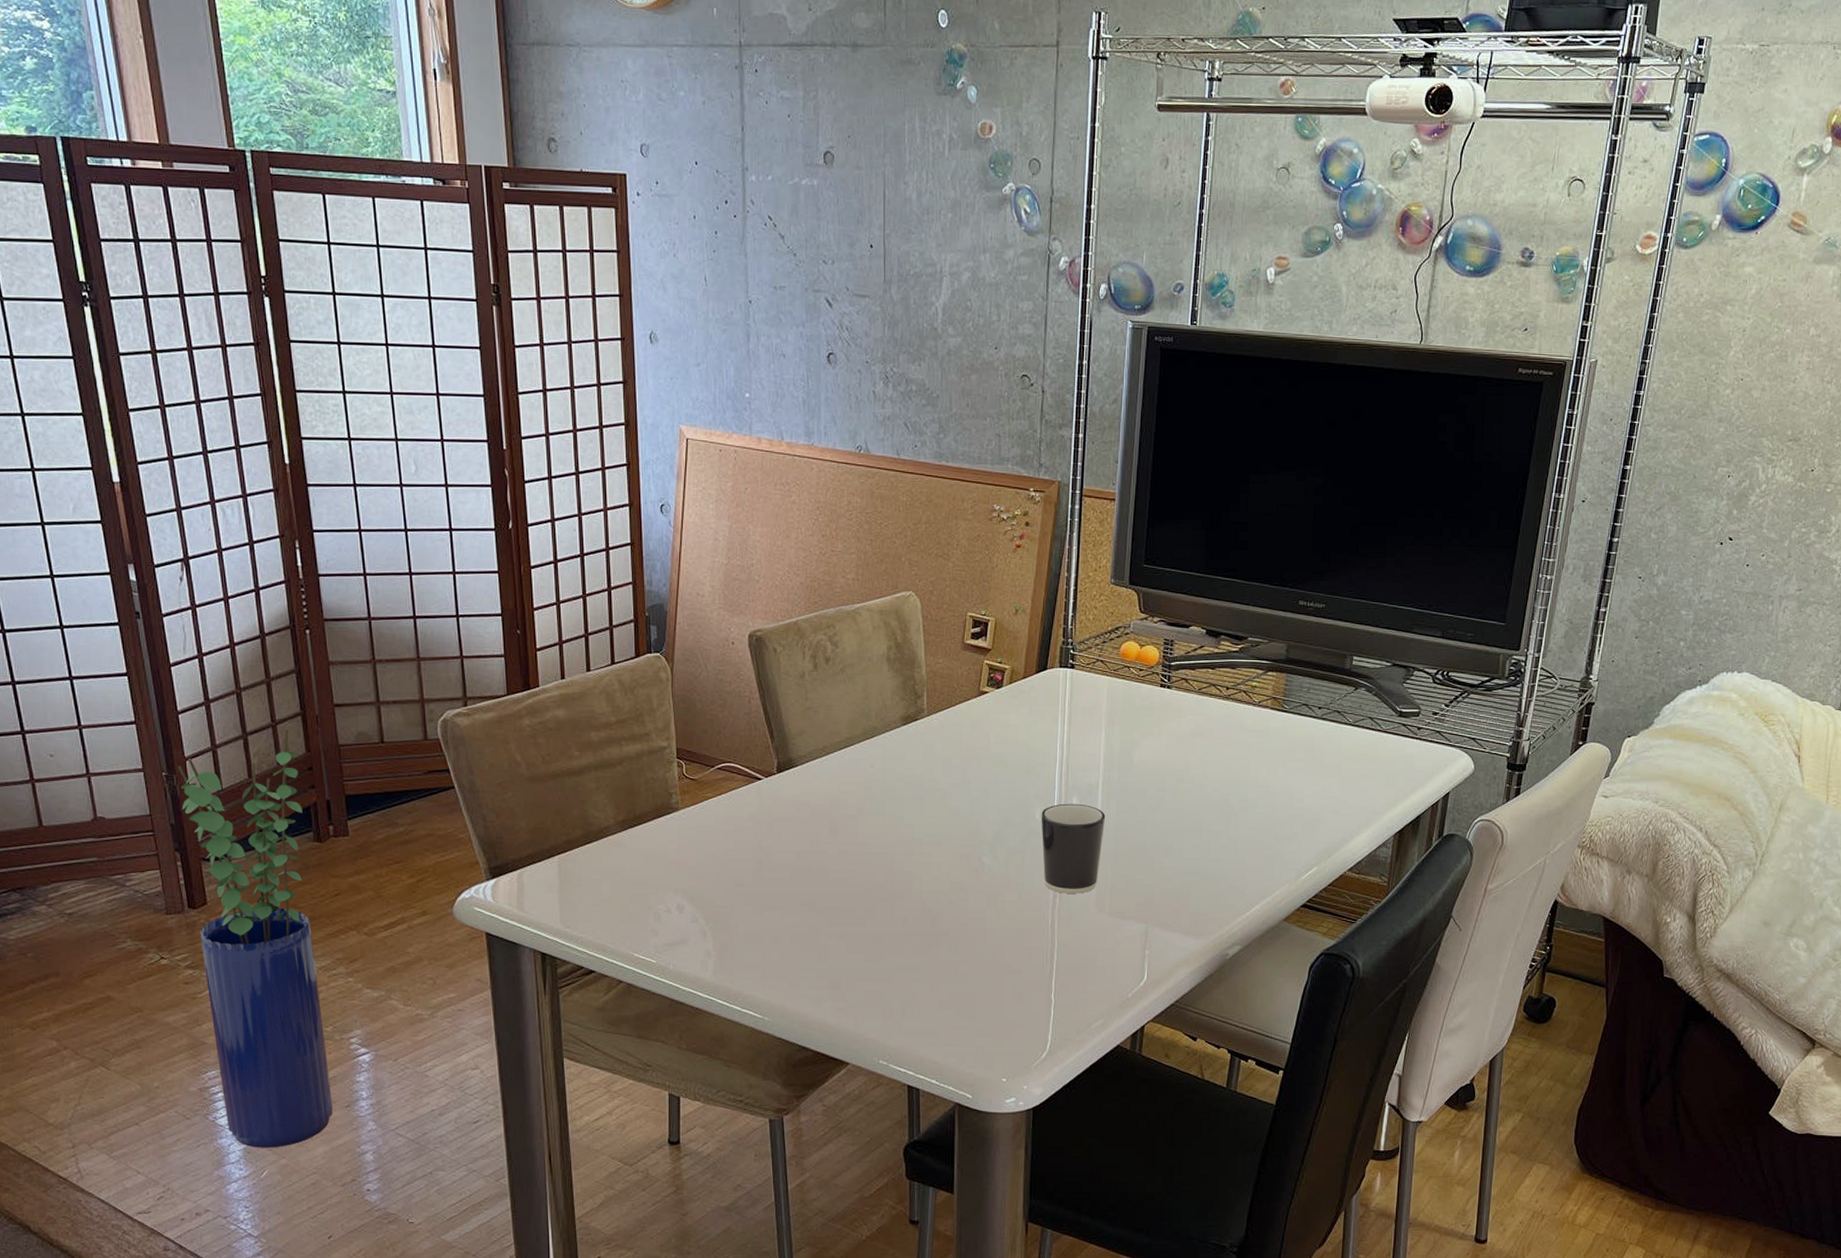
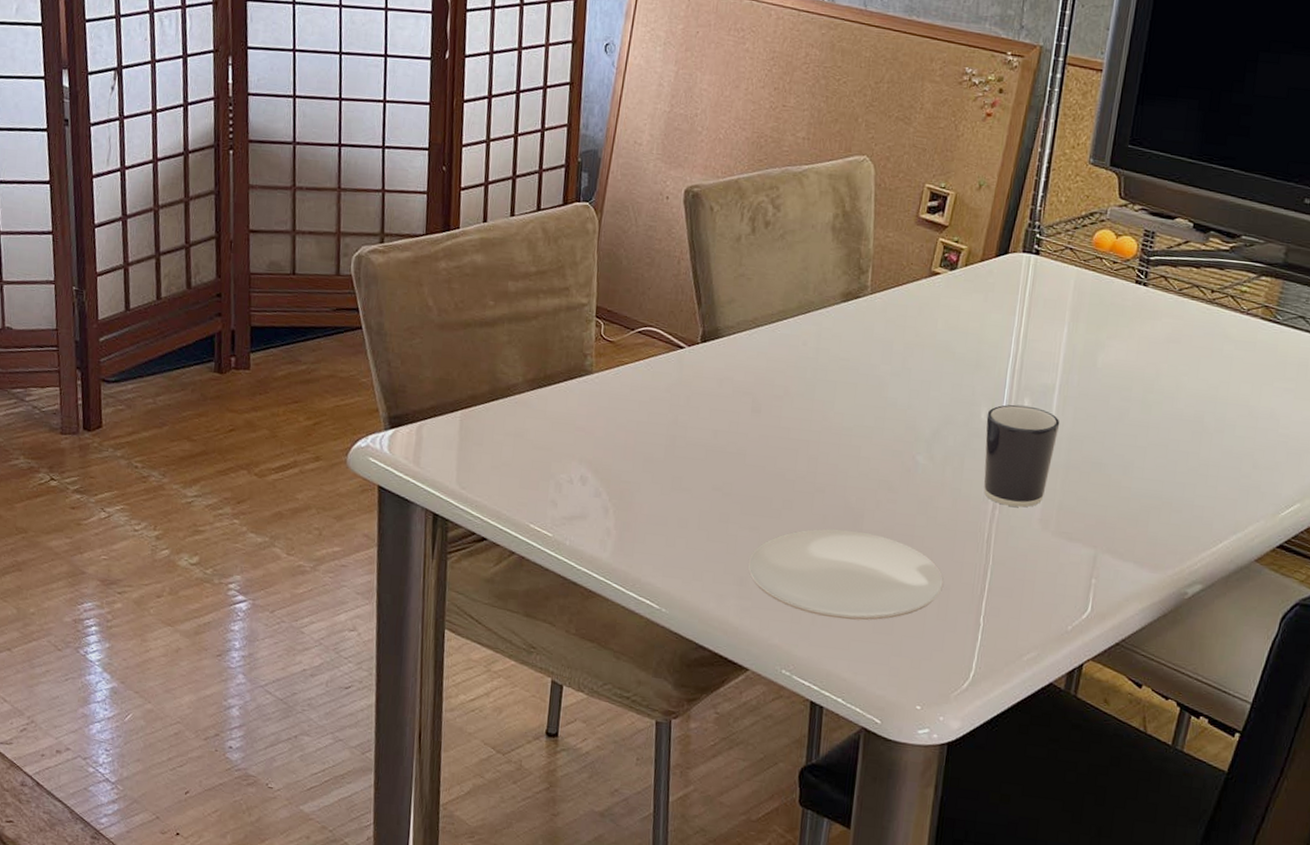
vase: present [178,728,333,1148] -> none [87,251,208,691]
plate: none [839,929,1017,1010] -> present [747,529,944,621]

